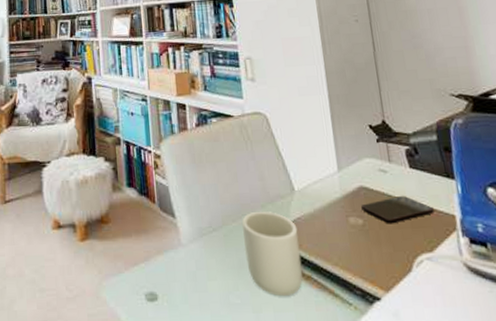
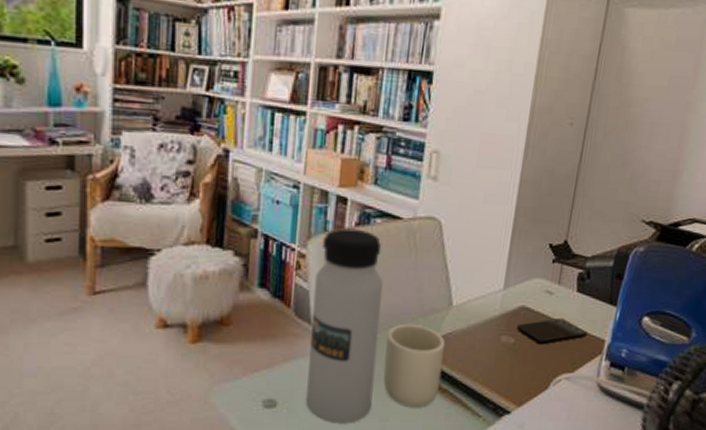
water bottle: none [171,129,243,315] -> present [305,228,383,423]

